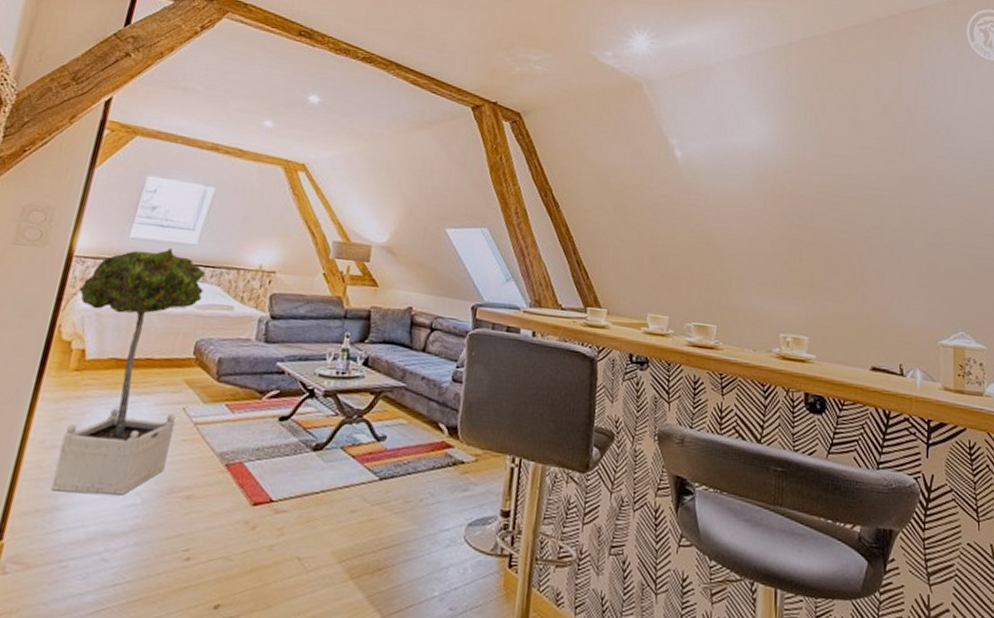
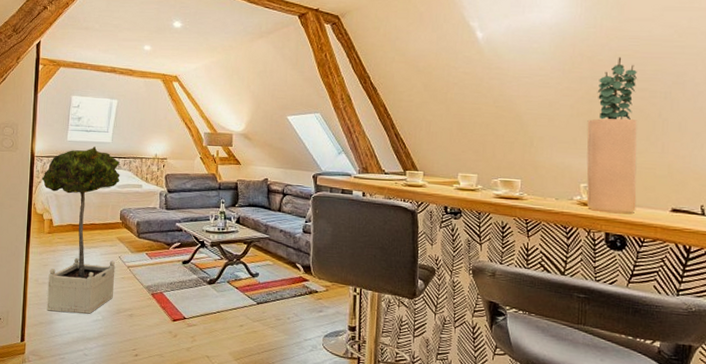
vase: none [785,194,838,372] -> present [586,57,637,214]

